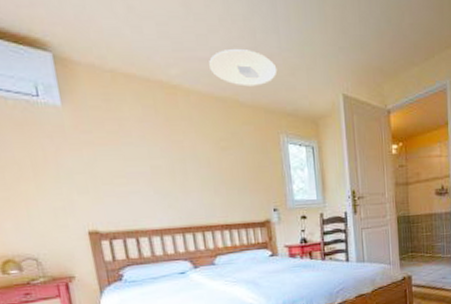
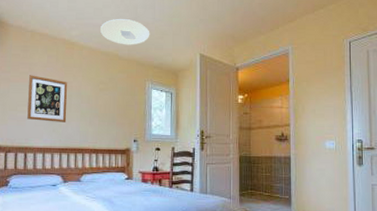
wall art: none [121,134,184,196] -> present [27,75,68,122]

